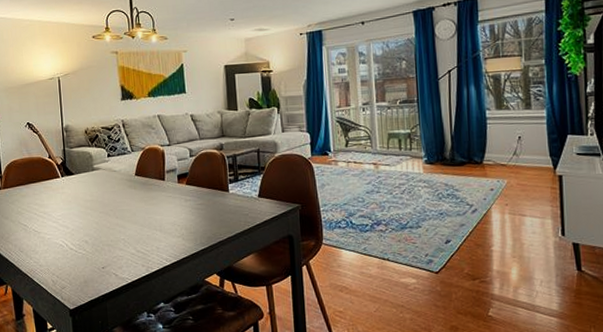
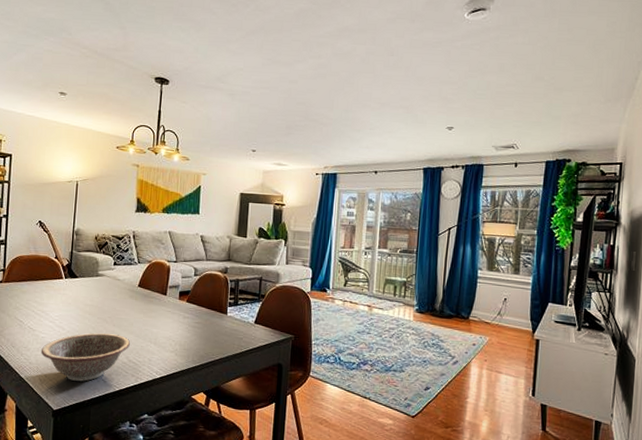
decorative bowl: none [49,226,137,278] -> present [40,333,131,382]

